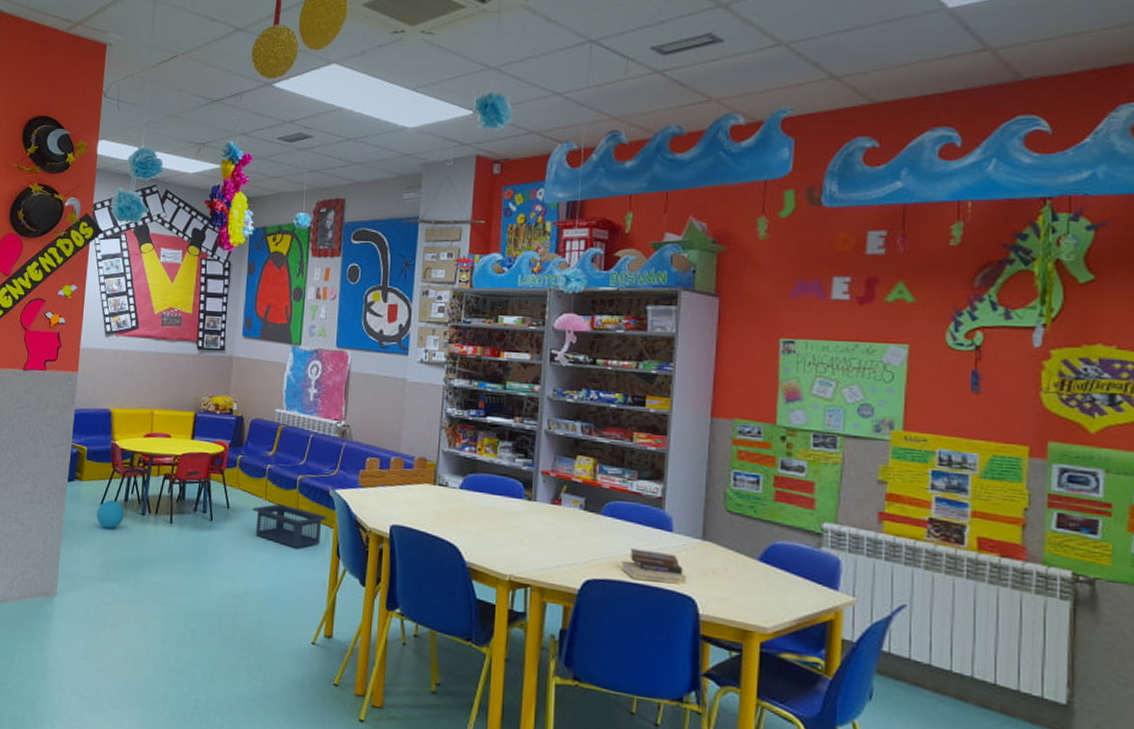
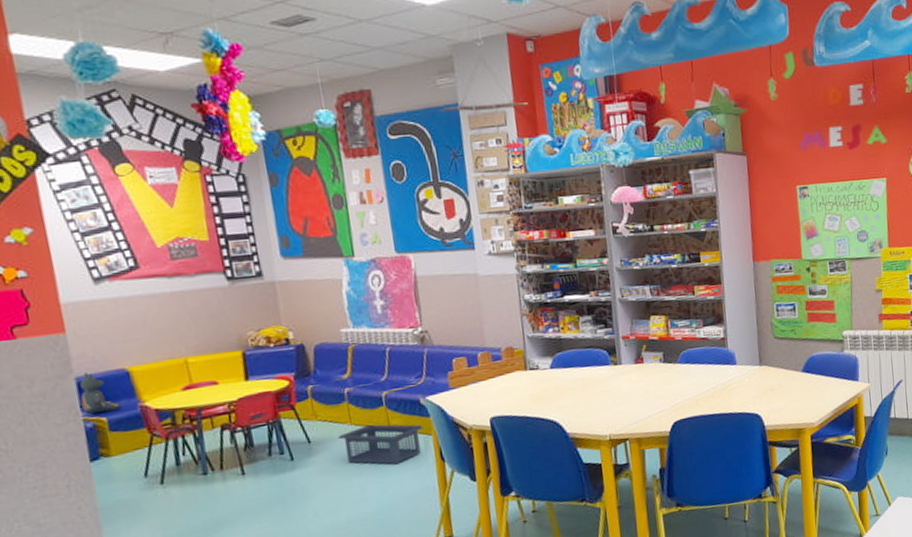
stuffed animal: none [73,407,100,444] -> present [80,373,122,415]
ball: present [96,500,125,529] -> none [141,468,182,501]
books: present [621,548,686,585] -> none [700,382,752,412]

